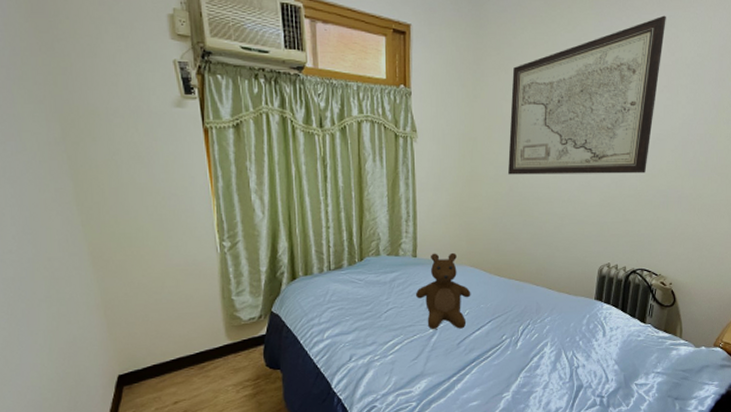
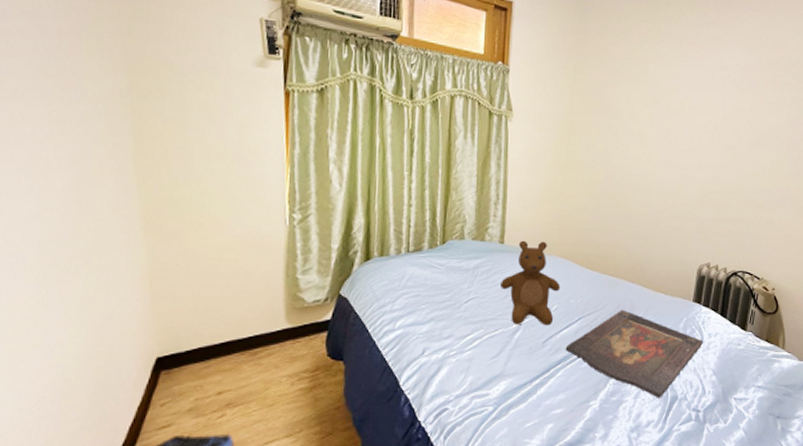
tray: none [478,310,606,388] -> present [565,309,704,398]
wall art: present [508,15,666,175] -> none [606,13,772,170]

